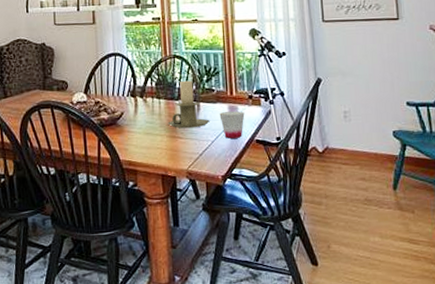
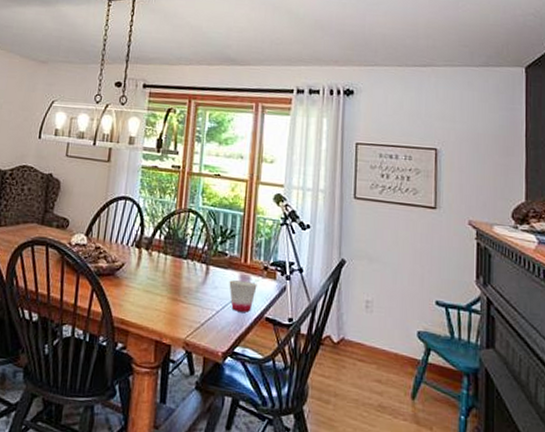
candle holder: present [168,80,210,129] -> none [171,238,218,293]

